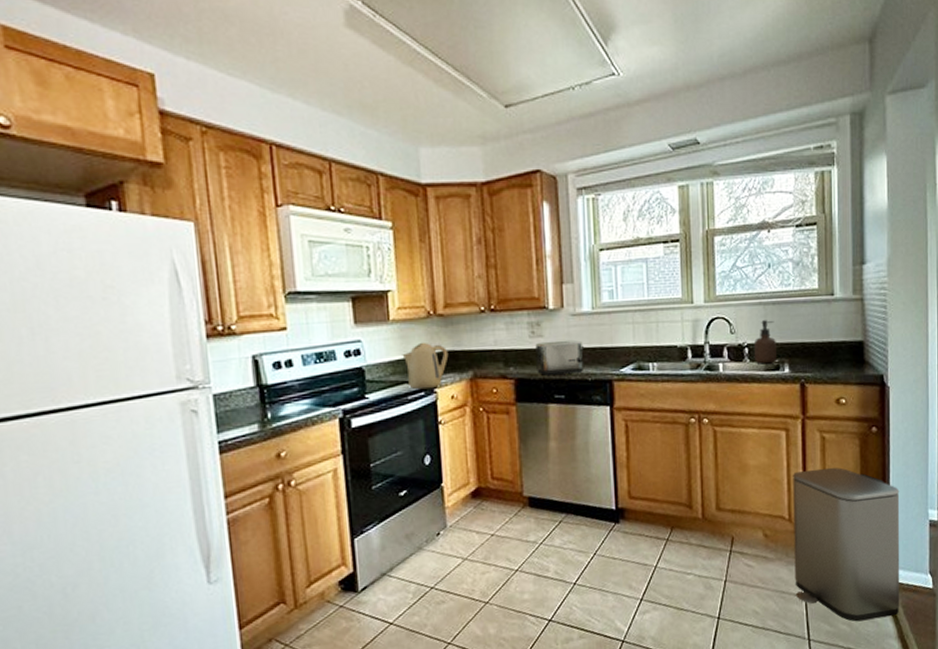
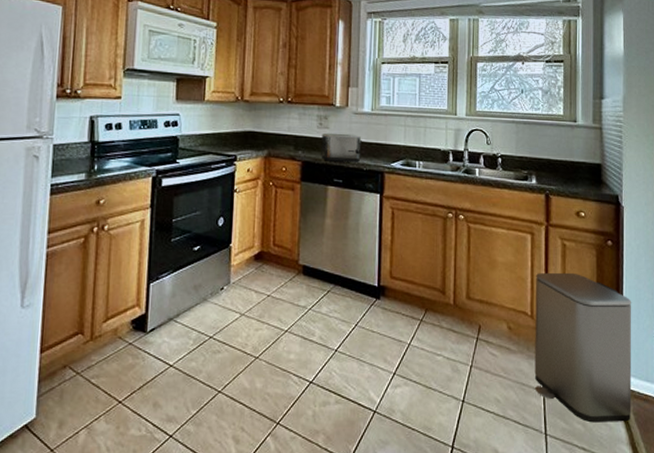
kettle: present [402,342,449,390] -> none [211,121,249,161]
soap dispenser: present [755,320,776,364] -> none [507,136,526,174]

